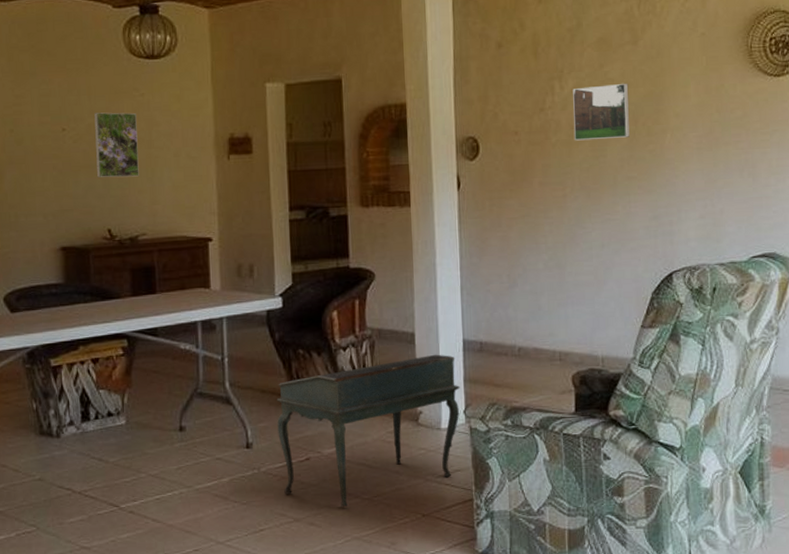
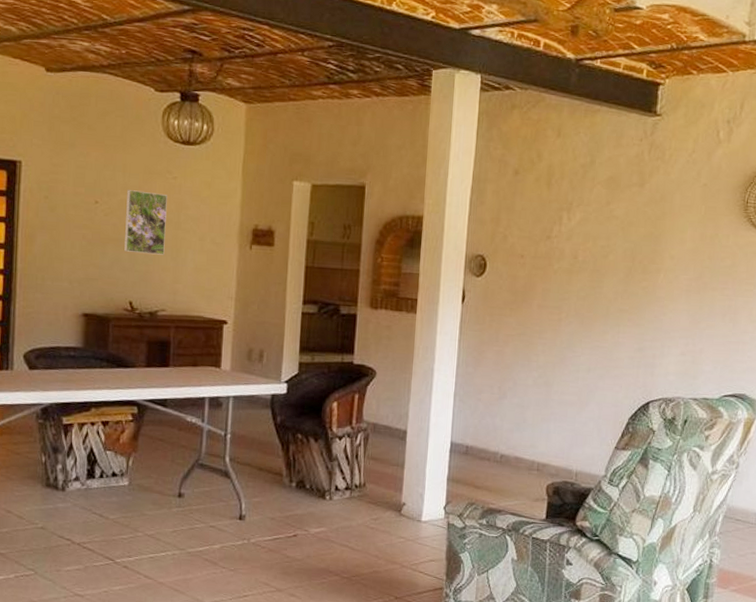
writing desk: present [276,354,460,507] -> none [270,452,443,583]
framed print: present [573,83,630,141] -> none [574,221,631,273]

